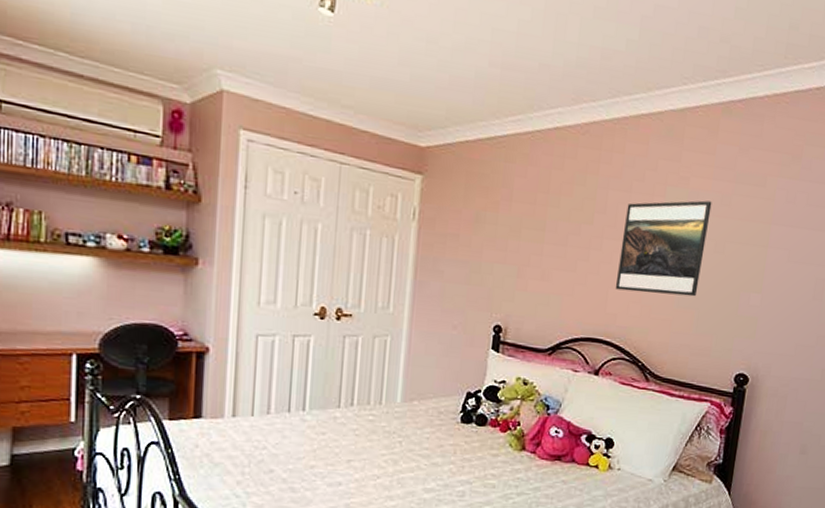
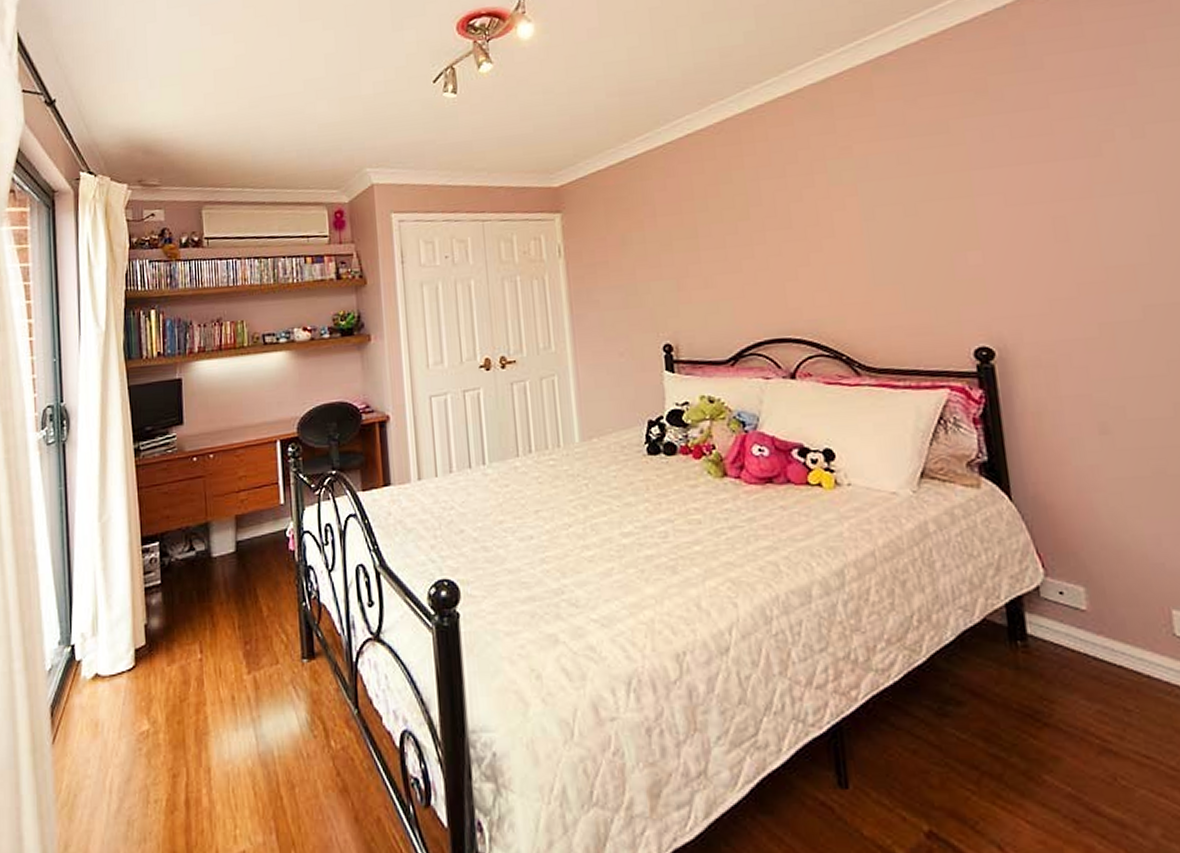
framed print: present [615,200,712,297] -> none [785,164,896,281]

